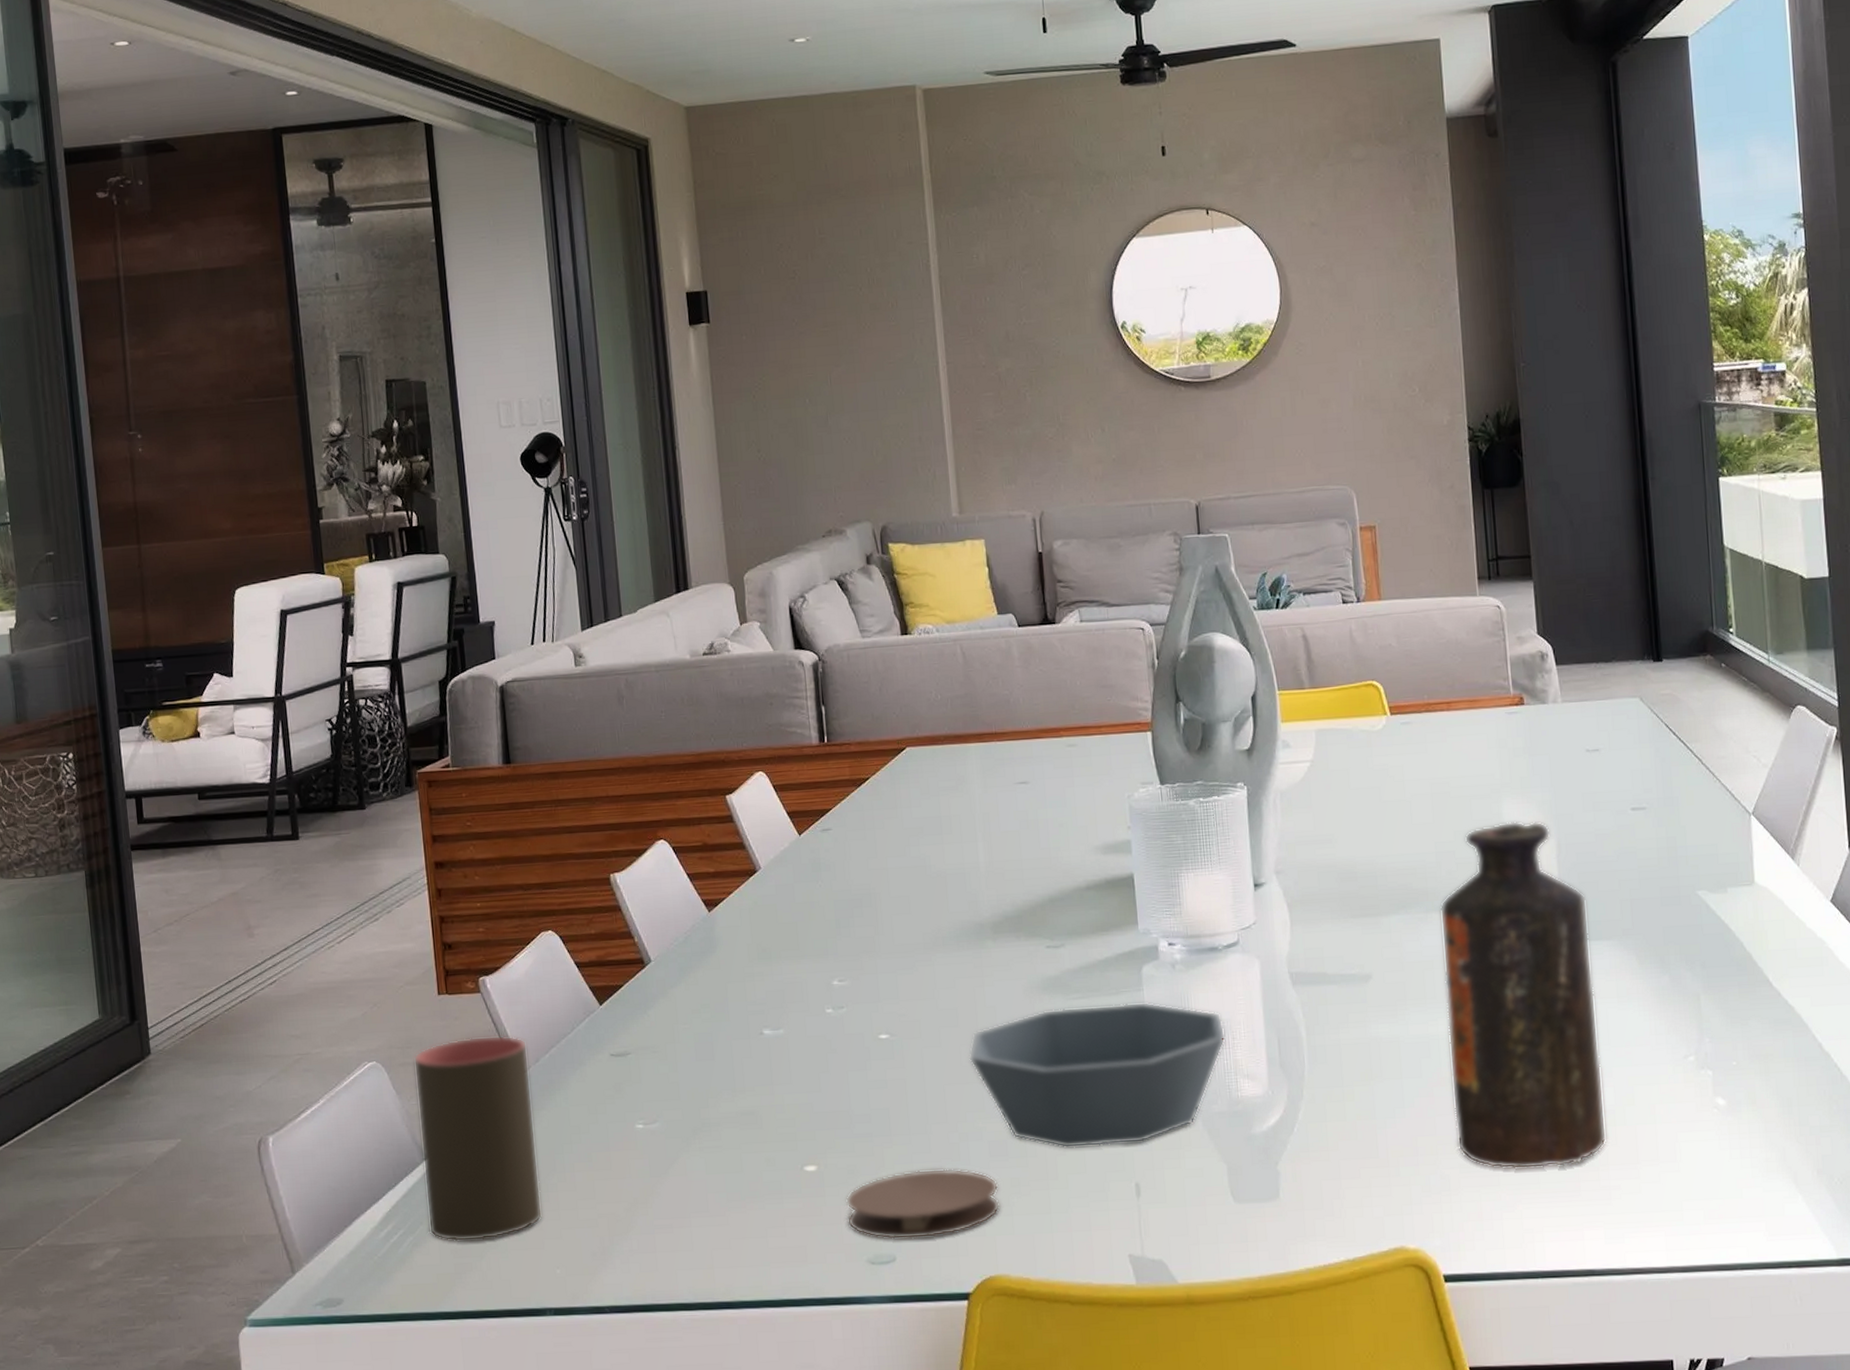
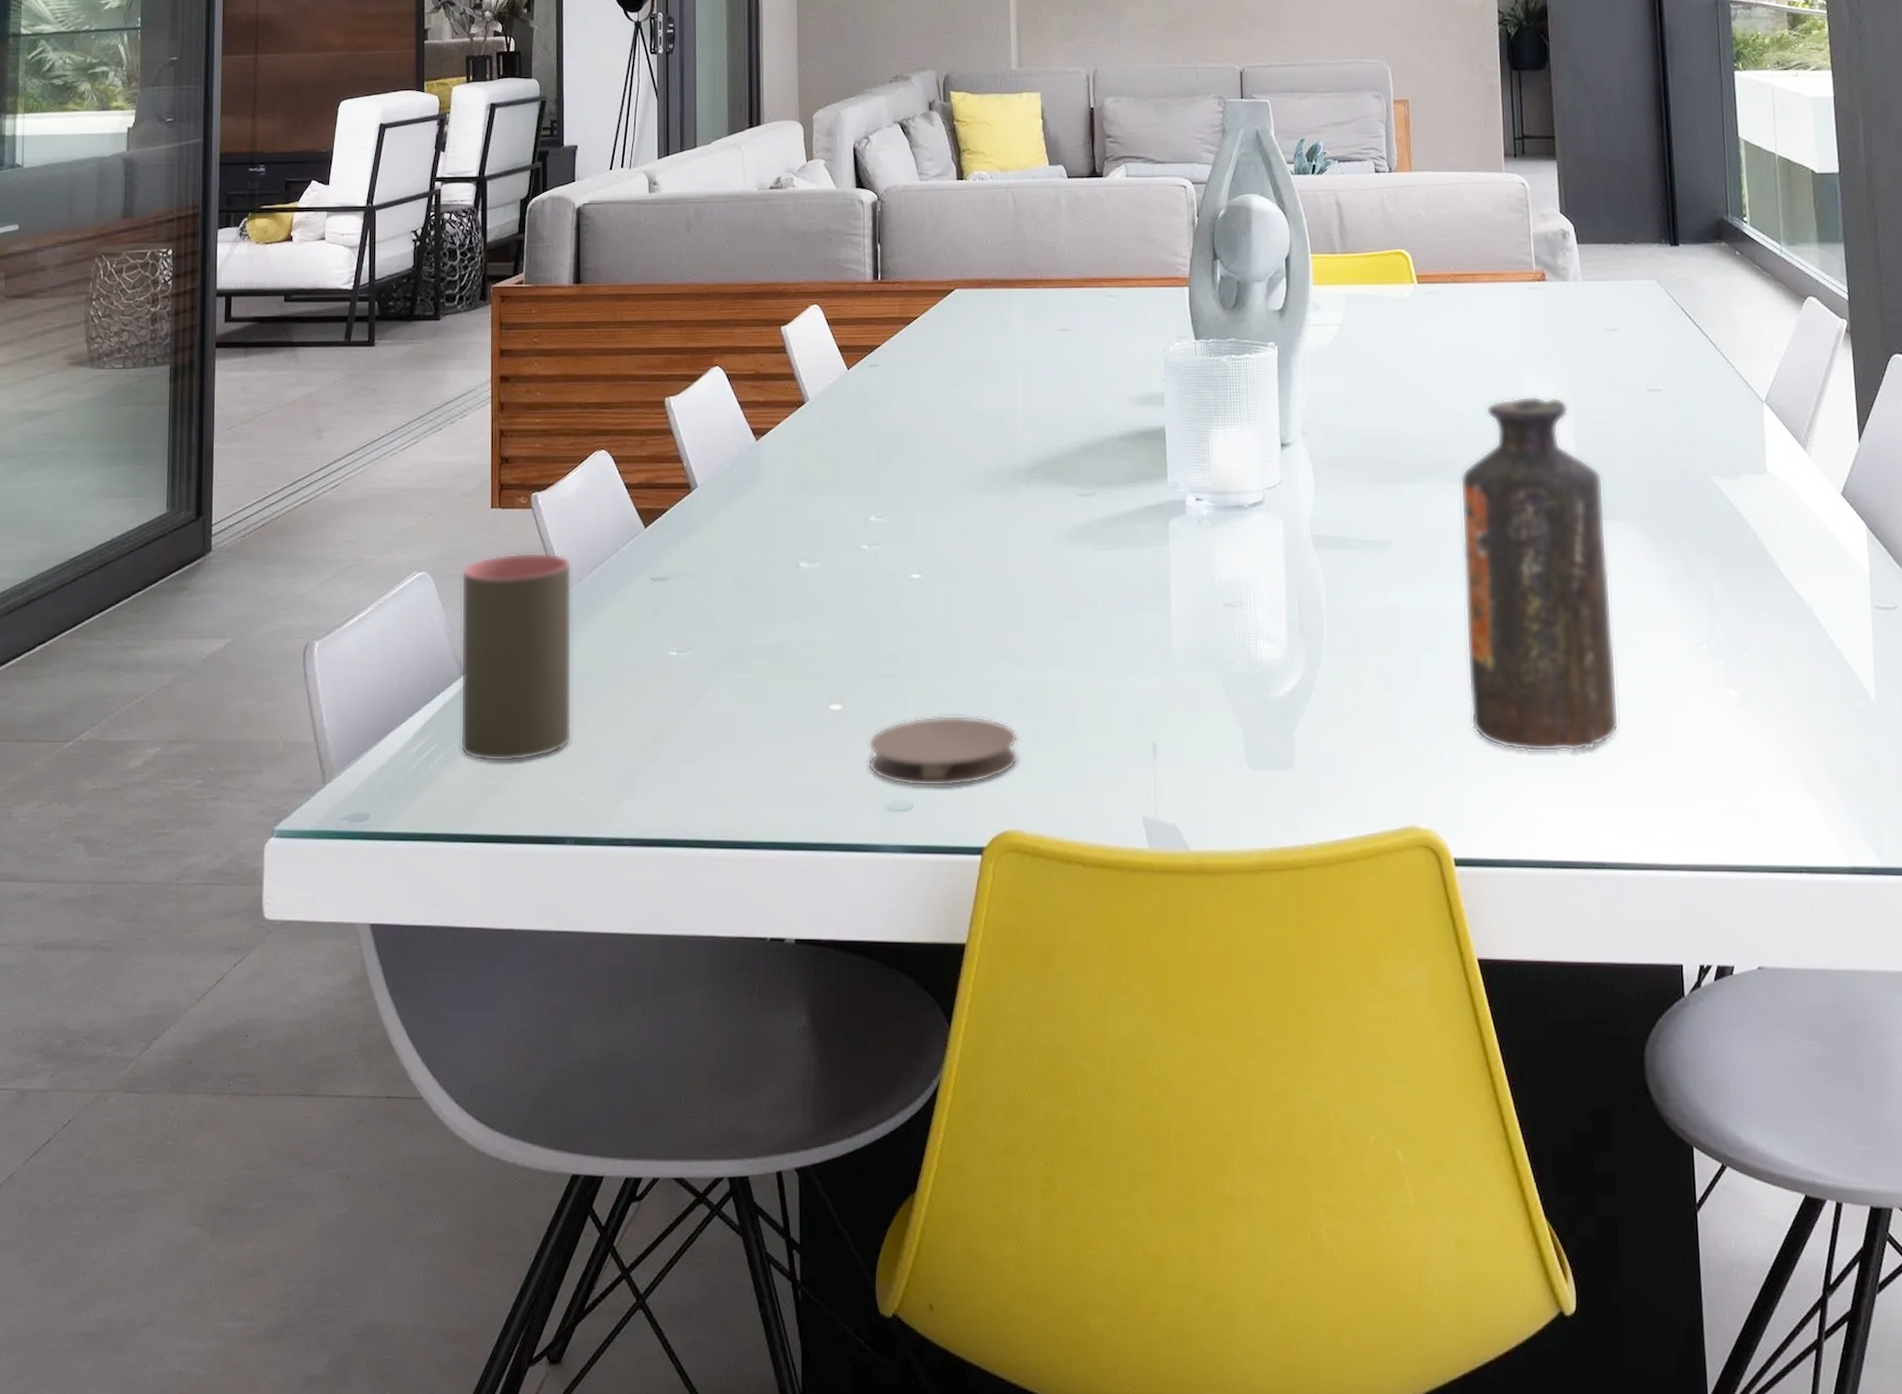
bowl: present [968,1001,1226,1149] -> none [997,556,1247,702]

